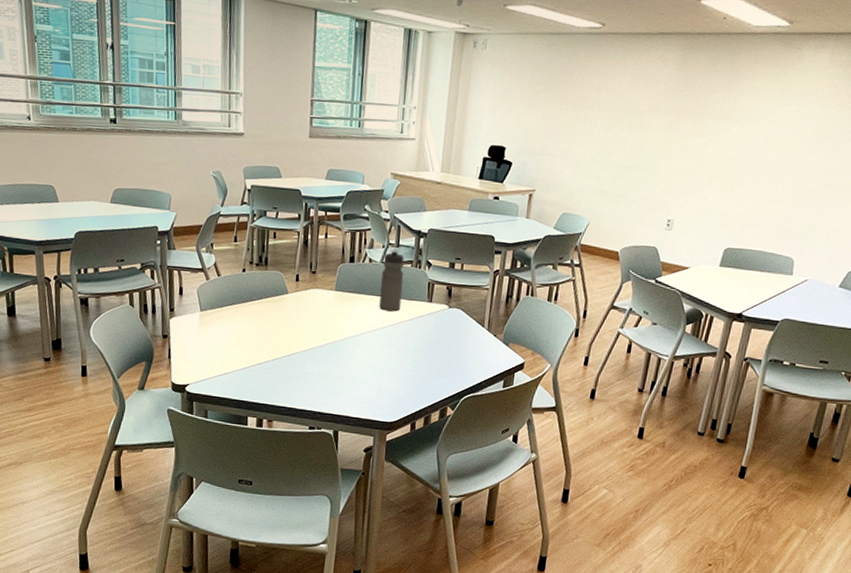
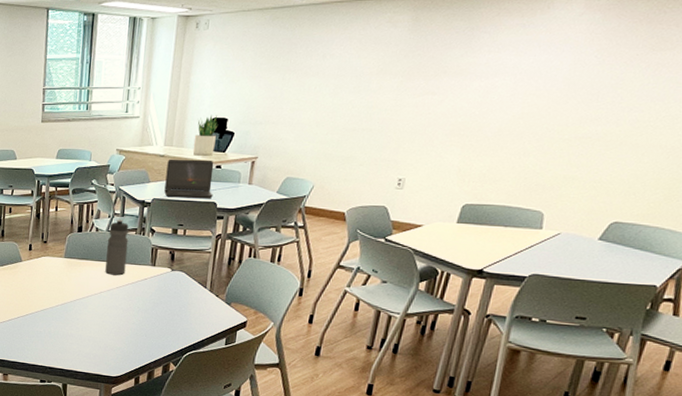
laptop computer: none [441,186,492,232] -> present [164,159,214,199]
planter: none [470,142,497,187] -> present [192,115,219,157]

